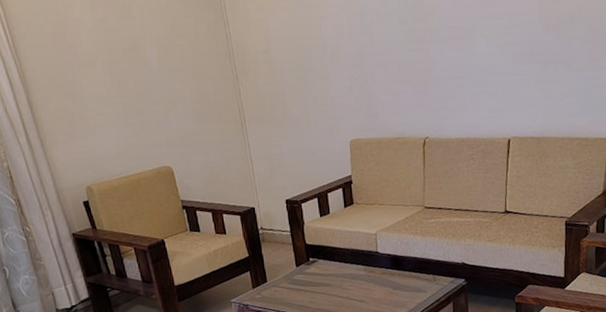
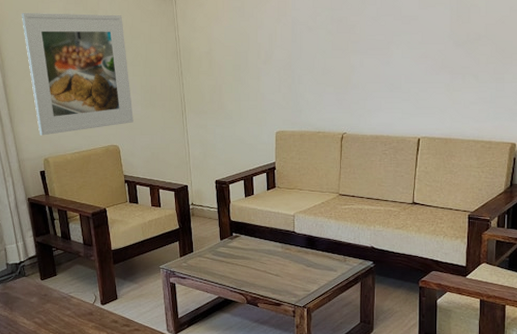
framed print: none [39,10,186,160] -> present [21,12,133,136]

